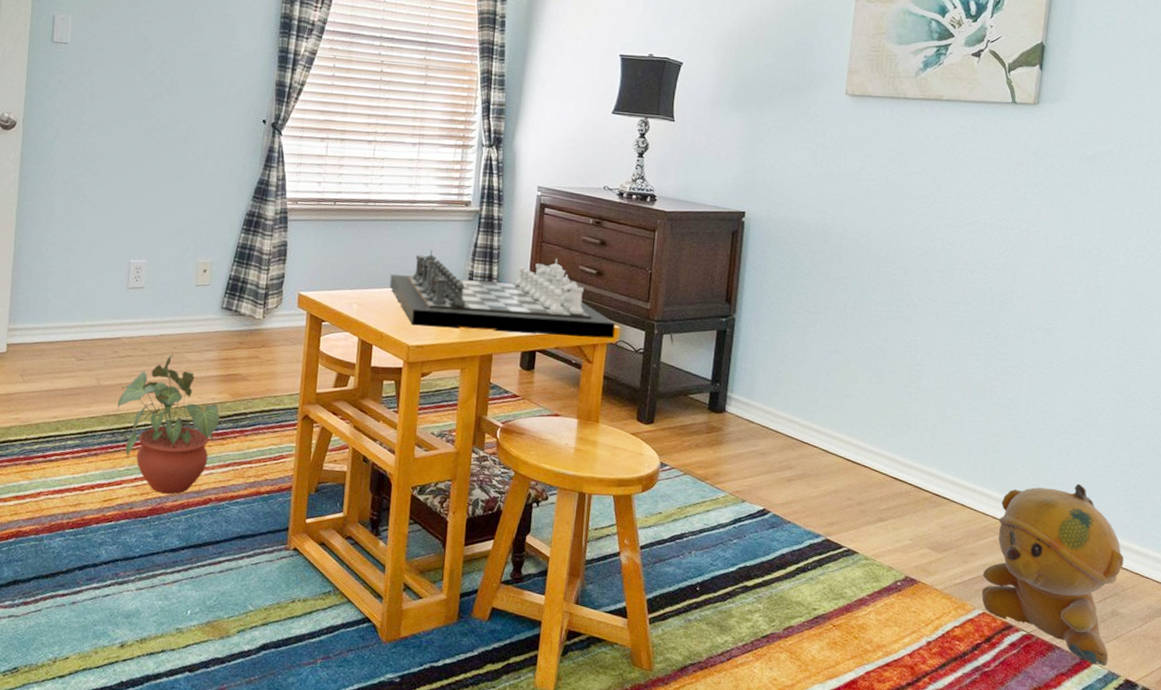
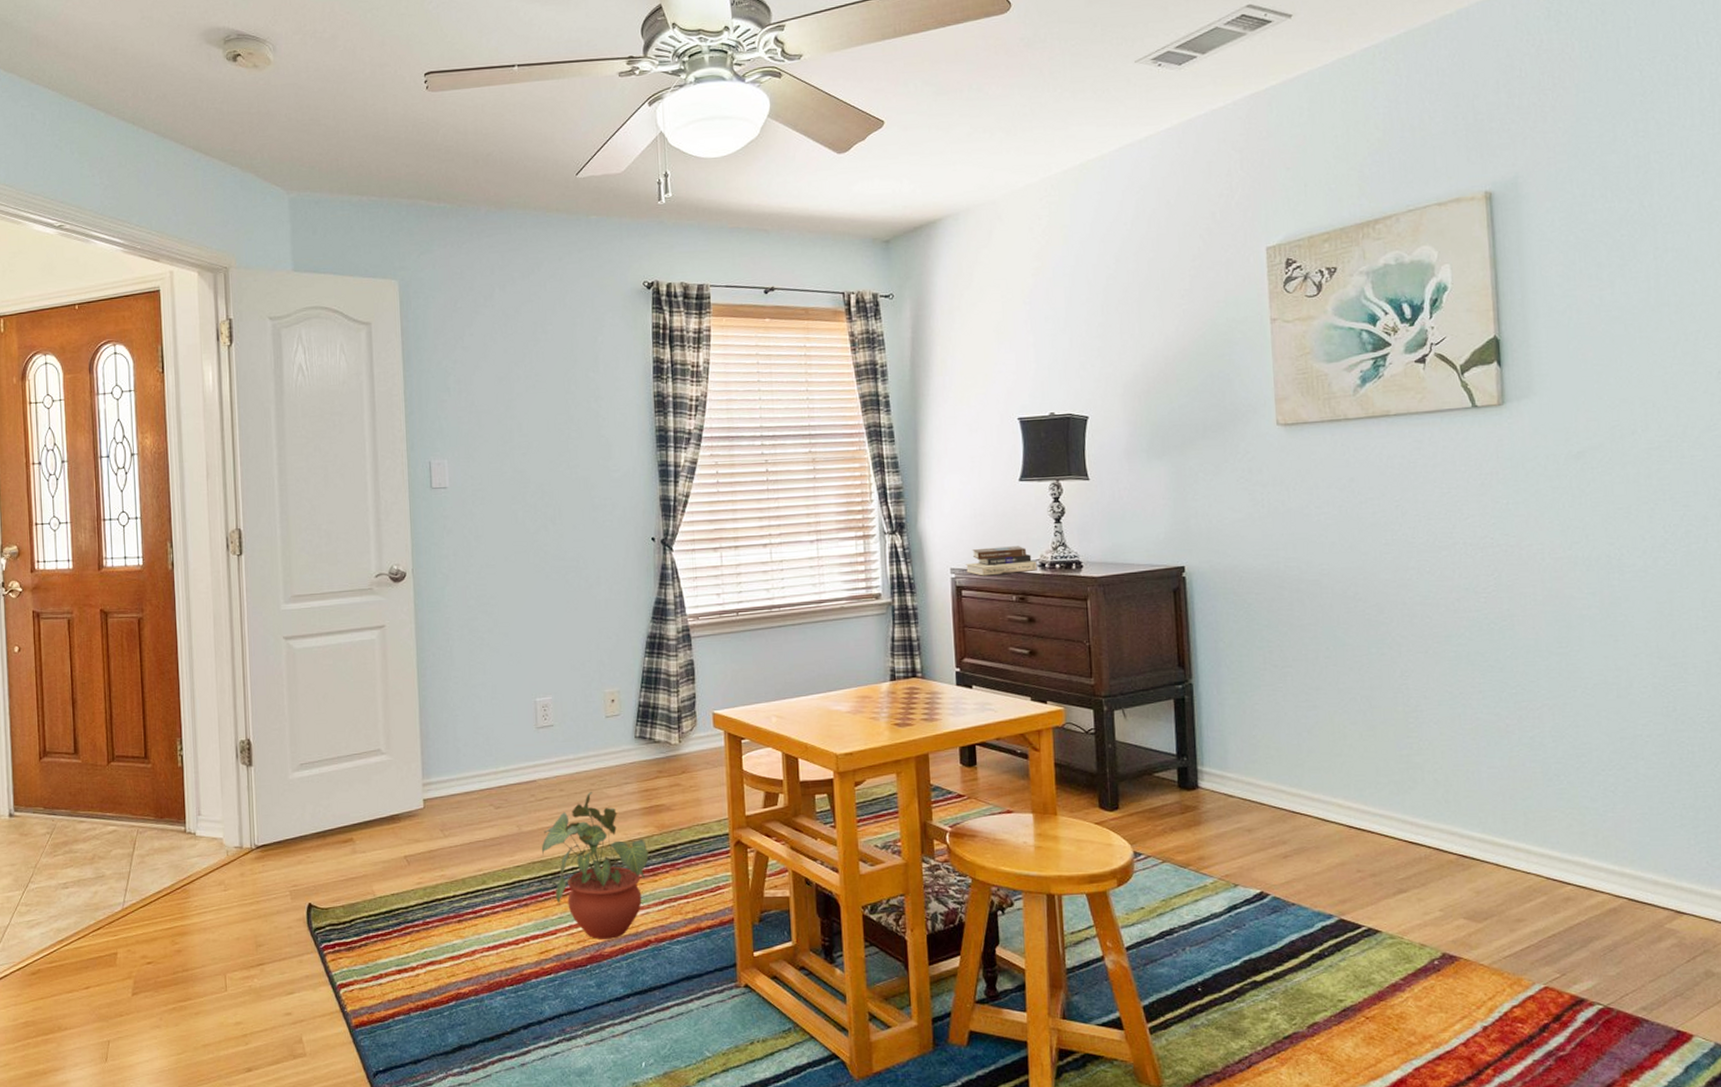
gameboard: present [389,249,616,339] -> none [806,642,1060,732]
books: none [552,171,616,199] -> present [966,546,1038,576]
stuffed bear: present [982,483,1124,665] -> none [1536,826,1712,1037]

